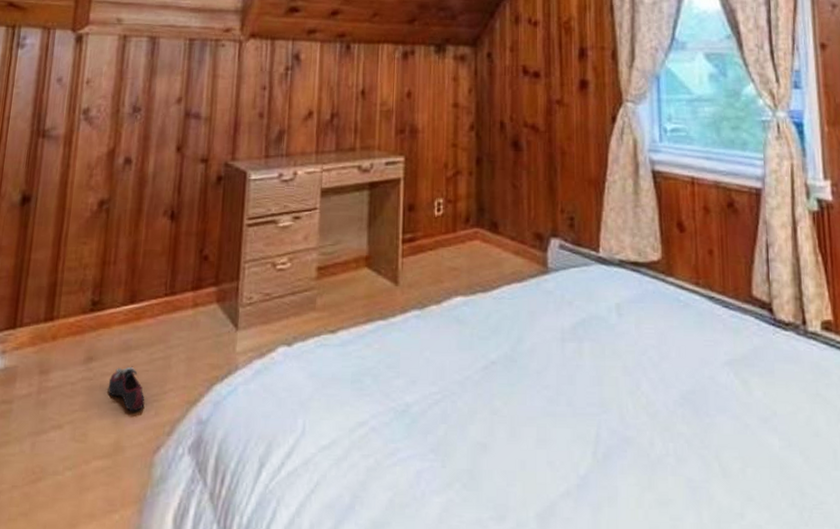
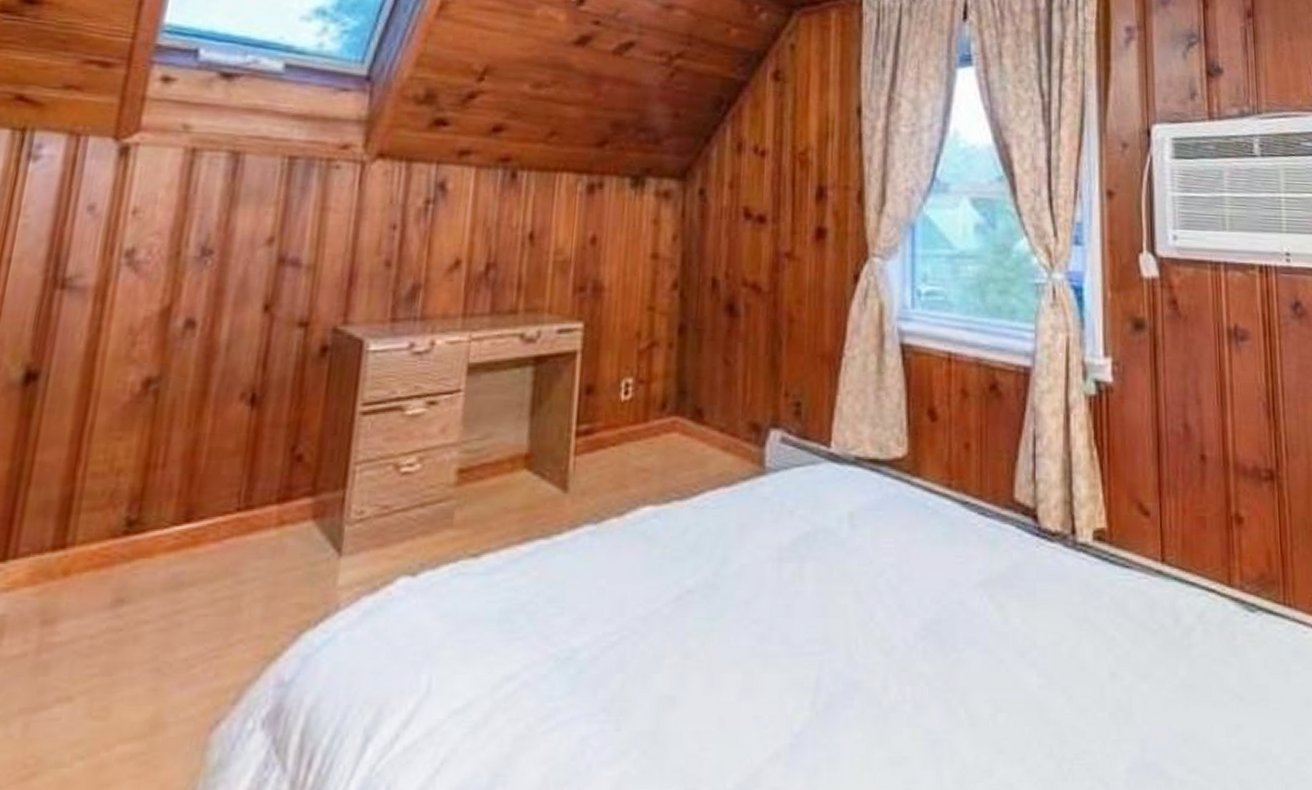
shoe: present [108,366,145,411] -> none [145,610,201,672]

